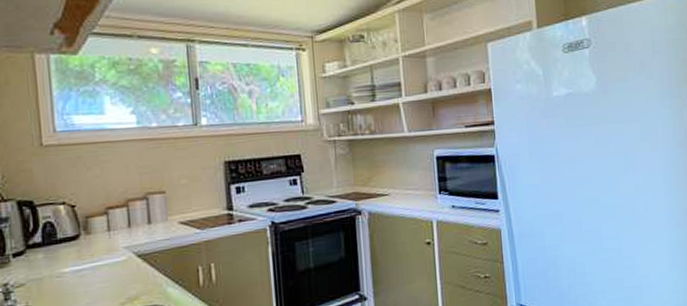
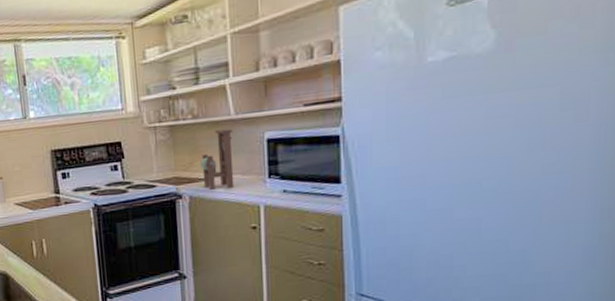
paper towel holder: none [378,145,410,205] -> present [200,129,235,190]

